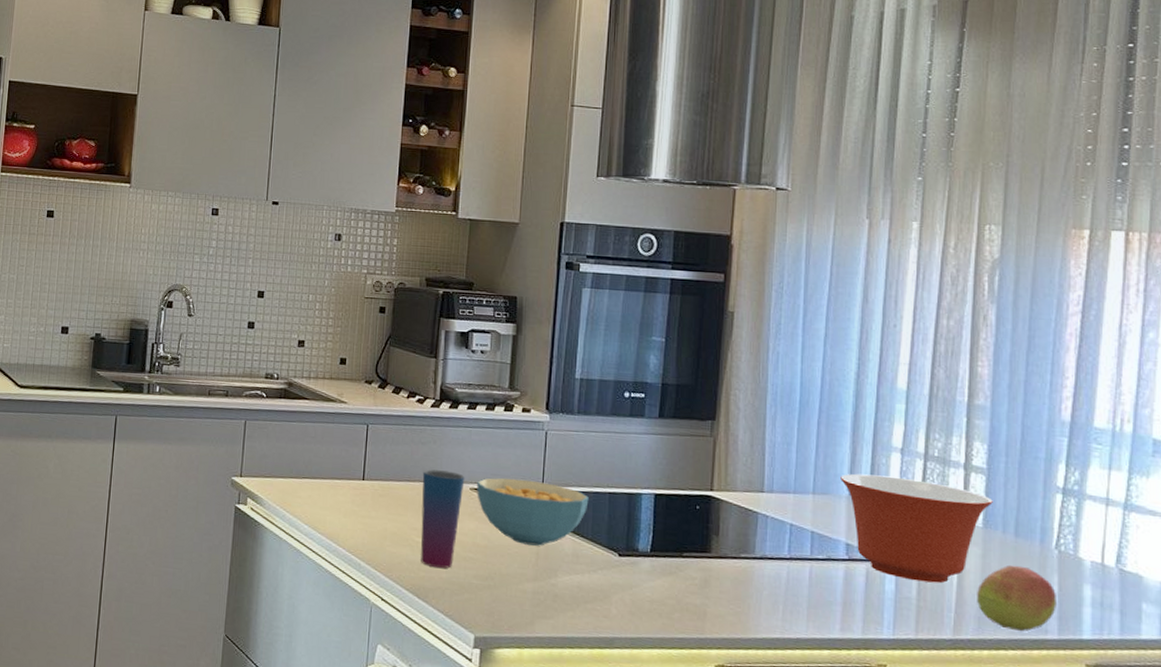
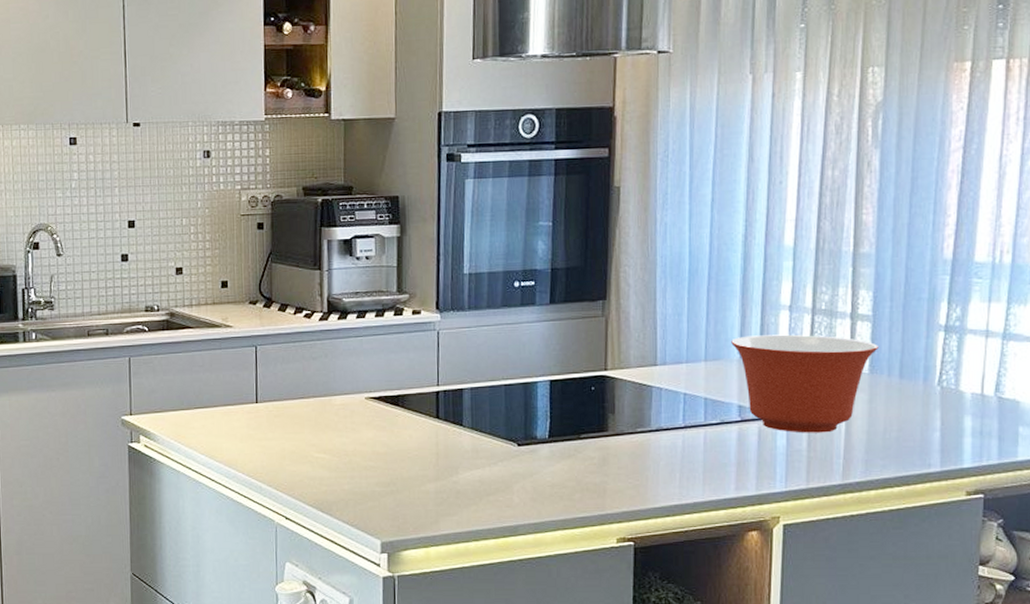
cup: present [421,469,465,568] -> none [316,383,360,480]
cereal bowl: present [477,477,589,546] -> none [372,382,485,447]
fruit: present [977,564,1056,632] -> none [864,406,939,469]

